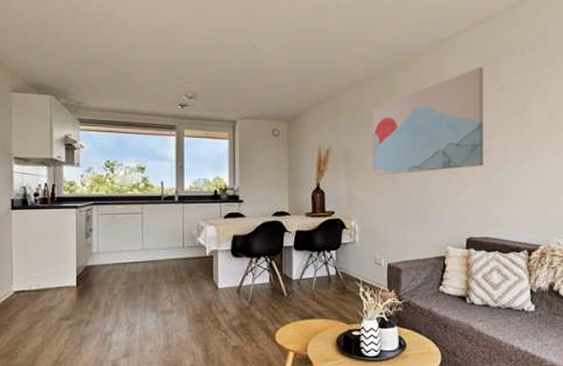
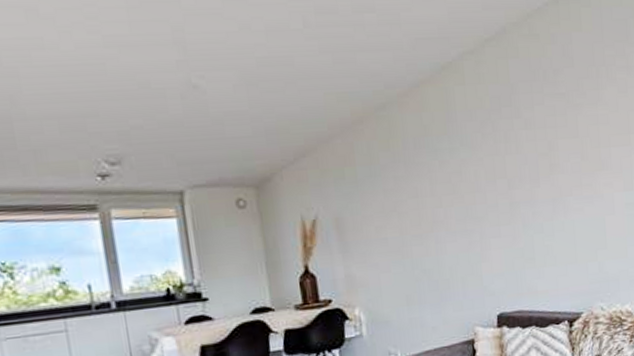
wall art: present [373,67,483,176] -> none [366,97,510,249]

